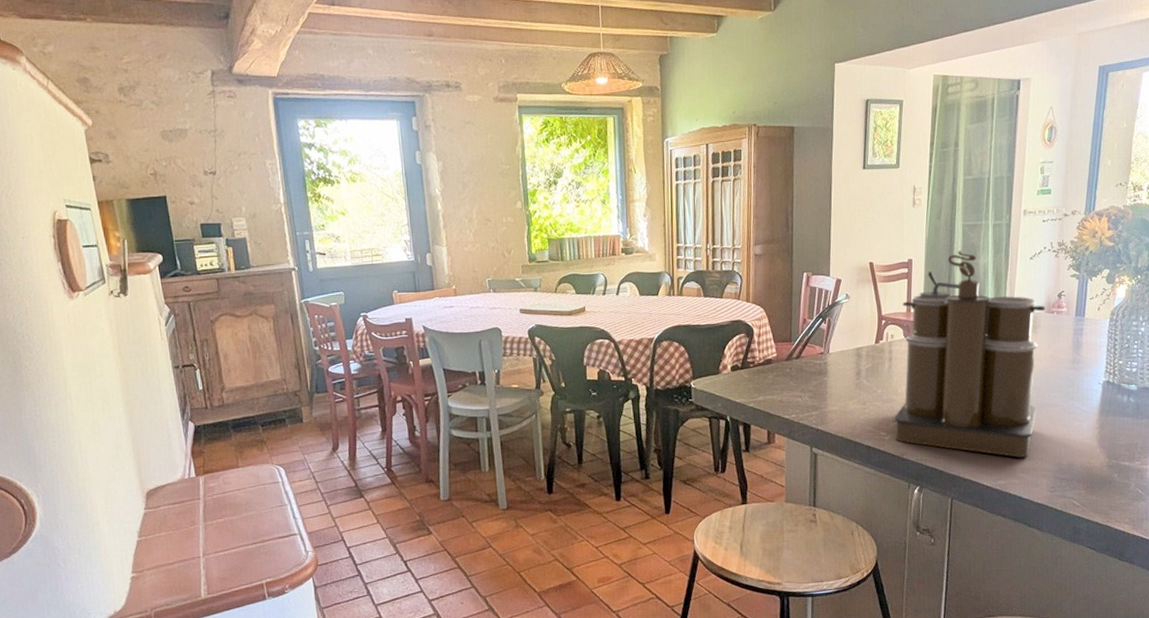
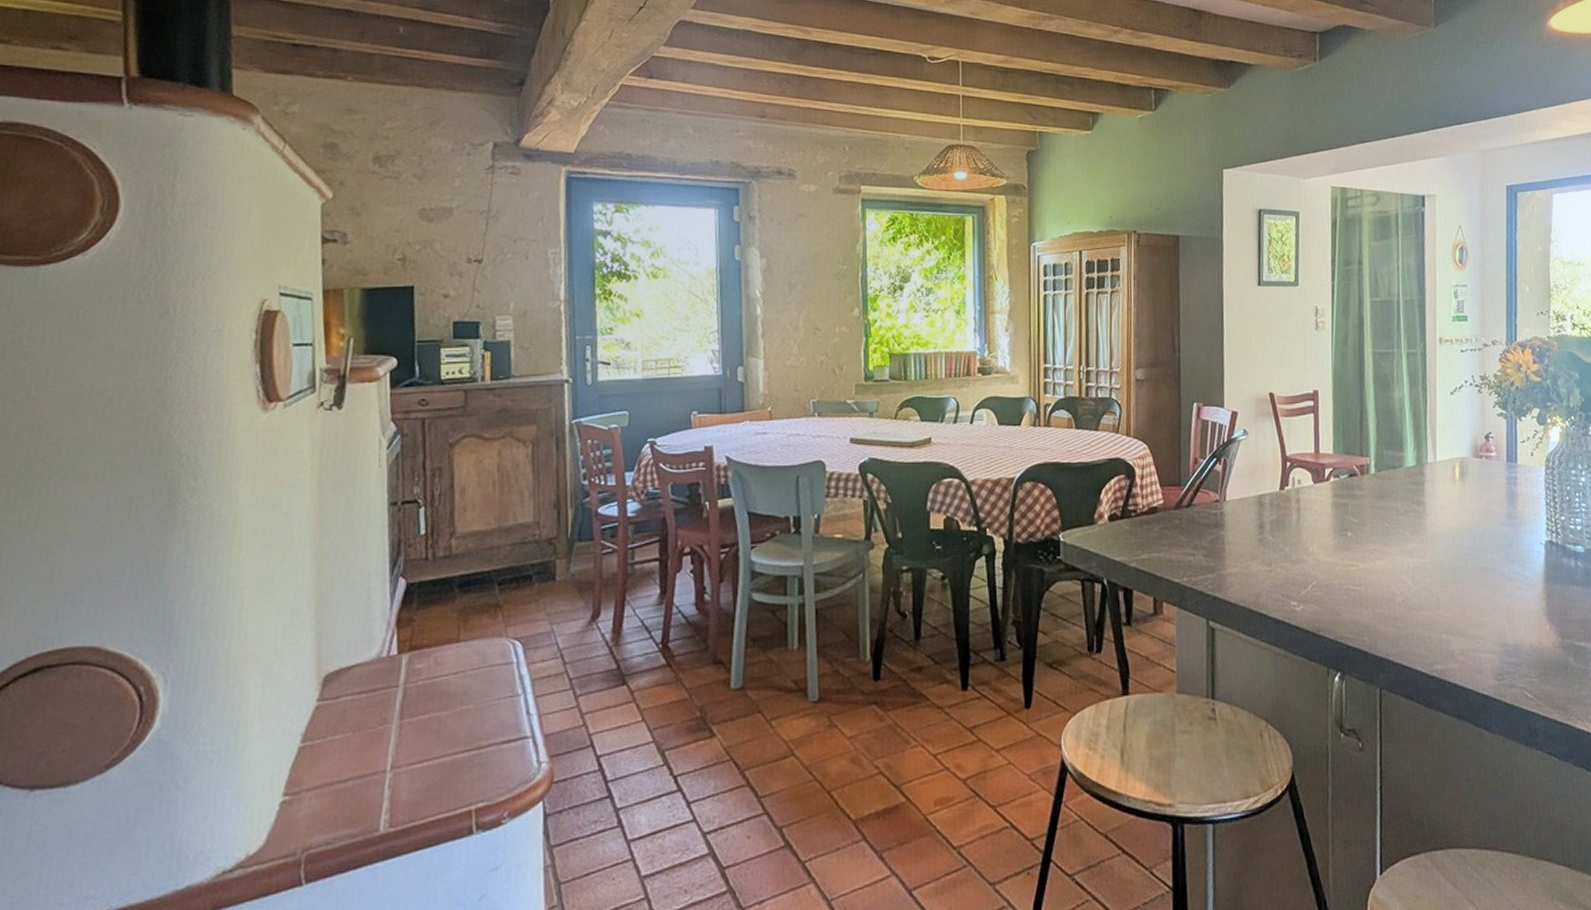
coffee maker: present [893,250,1045,457] -> none [1305,381,1473,635]

